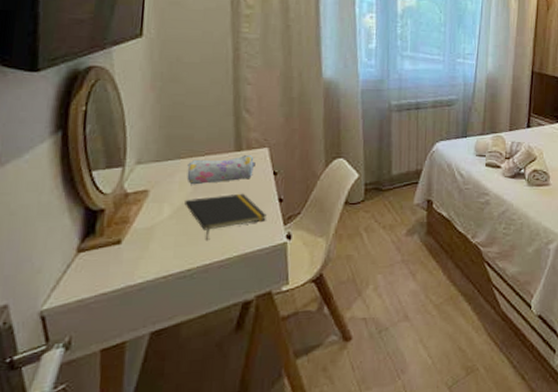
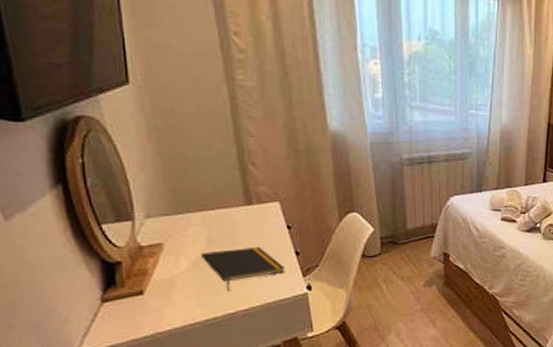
pencil case: present [186,154,255,185] -> none [198,208,268,239]

